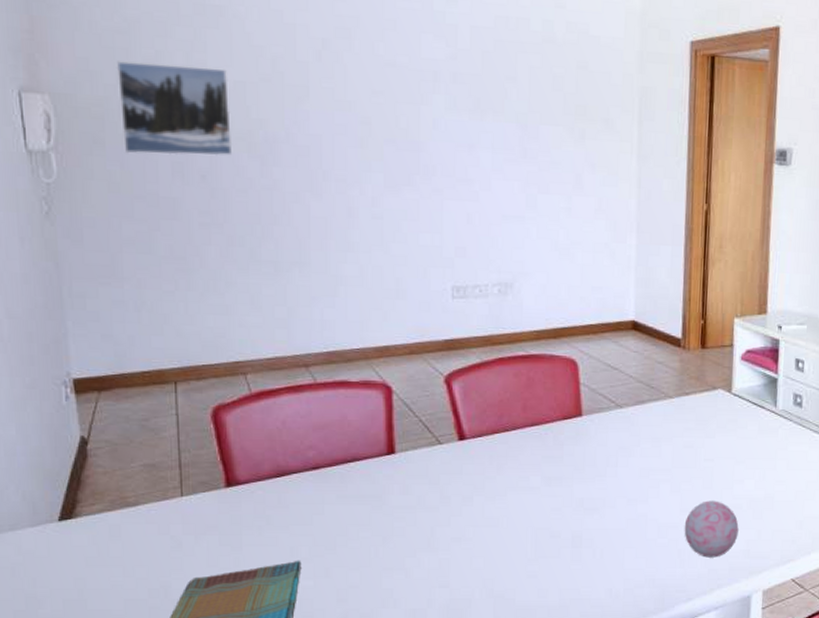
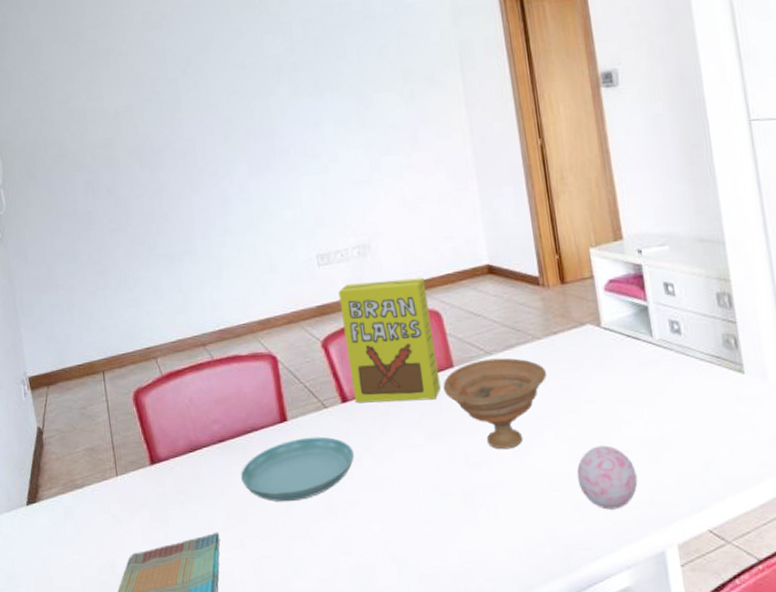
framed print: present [116,61,233,156] -> none [40,98,128,181]
saucer: none [333,472,465,534] -> present [240,436,355,502]
cereal box: none [470,321,566,446] -> present [338,277,441,404]
bowl: none [568,411,673,498] -> present [443,358,547,450]

